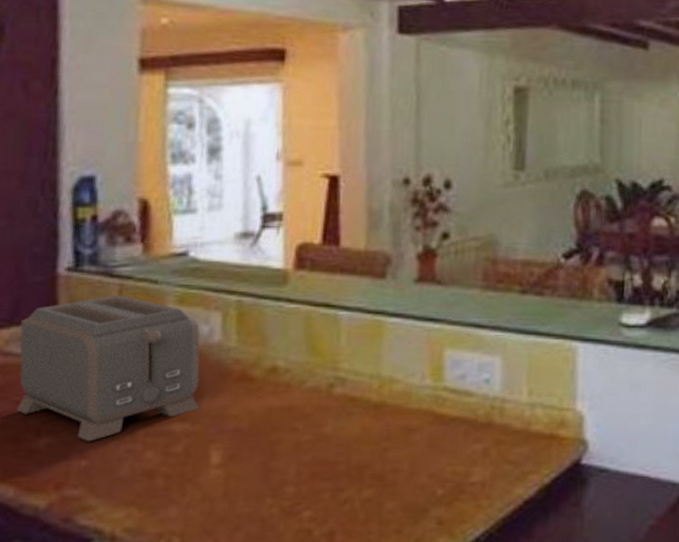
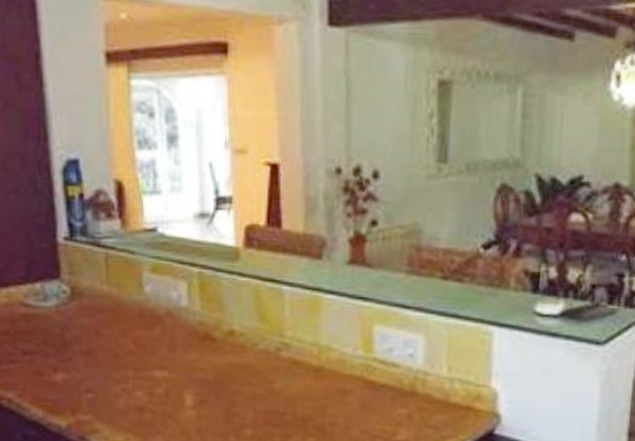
toaster: present [17,295,200,442] -> none [34,262,174,380]

